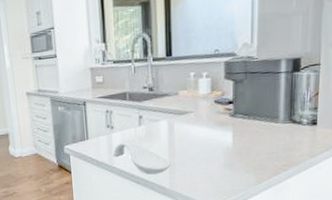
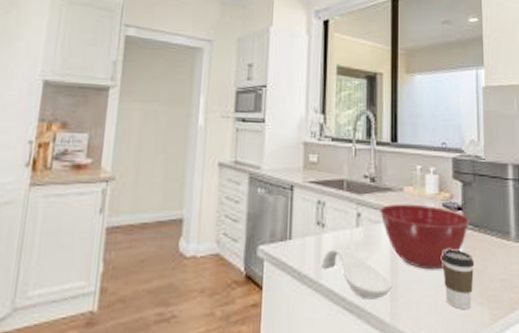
mixing bowl: none [158,103,240,151] -> present [380,203,470,270]
coffee cup: none [213,134,242,177] -> present [442,249,474,310]

